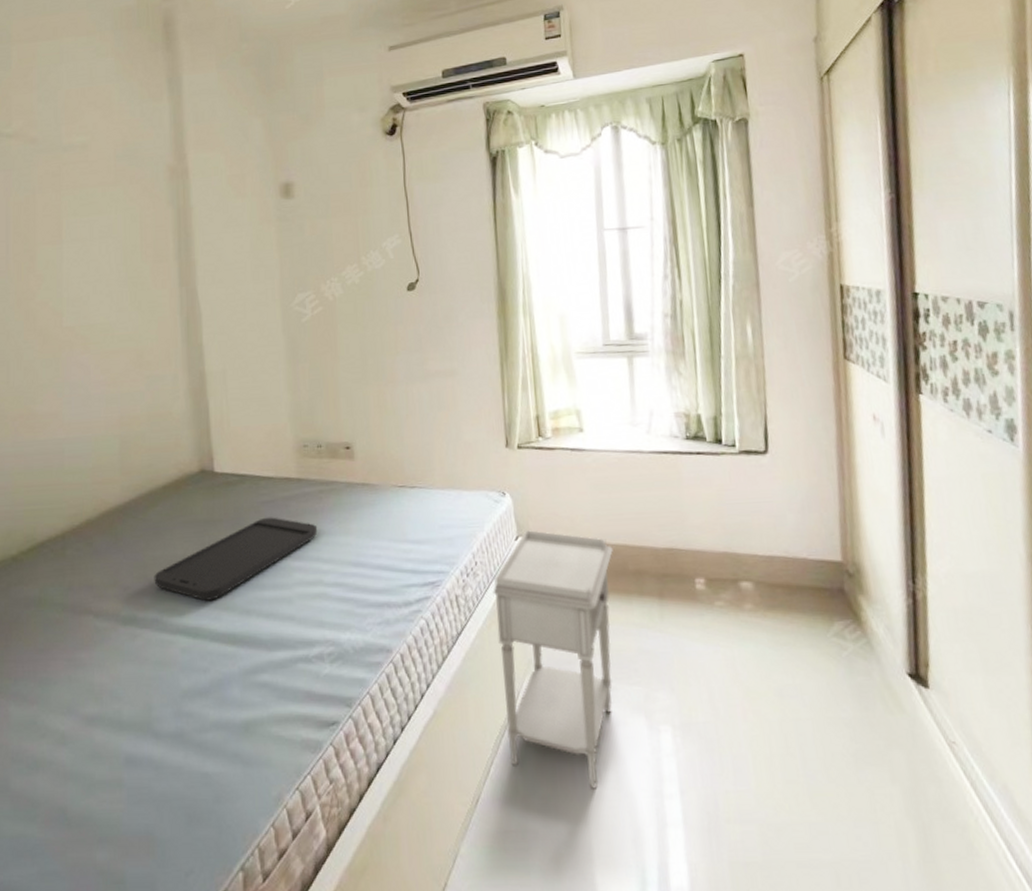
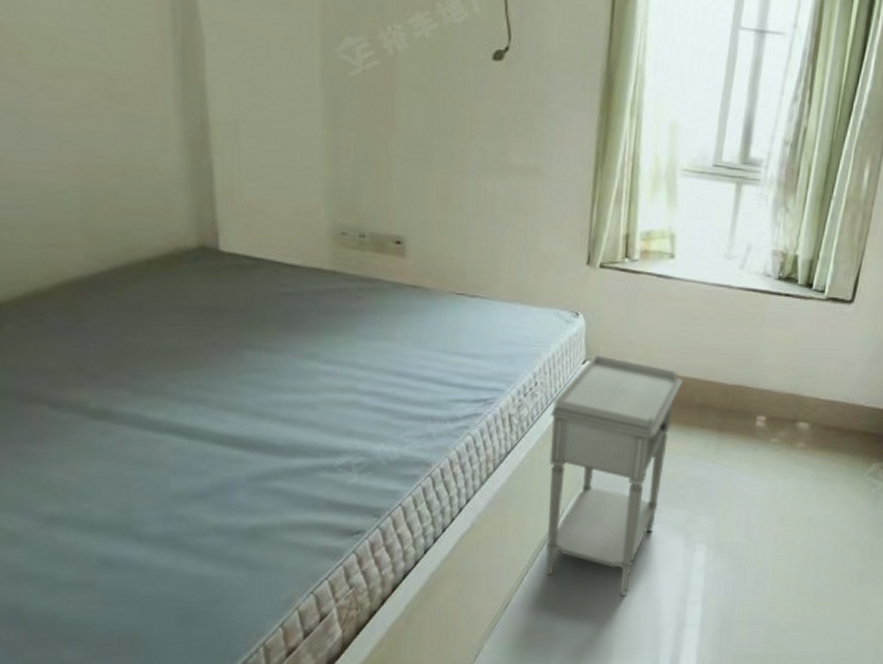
tray: present [154,517,318,601] -> none [134,311,353,399]

